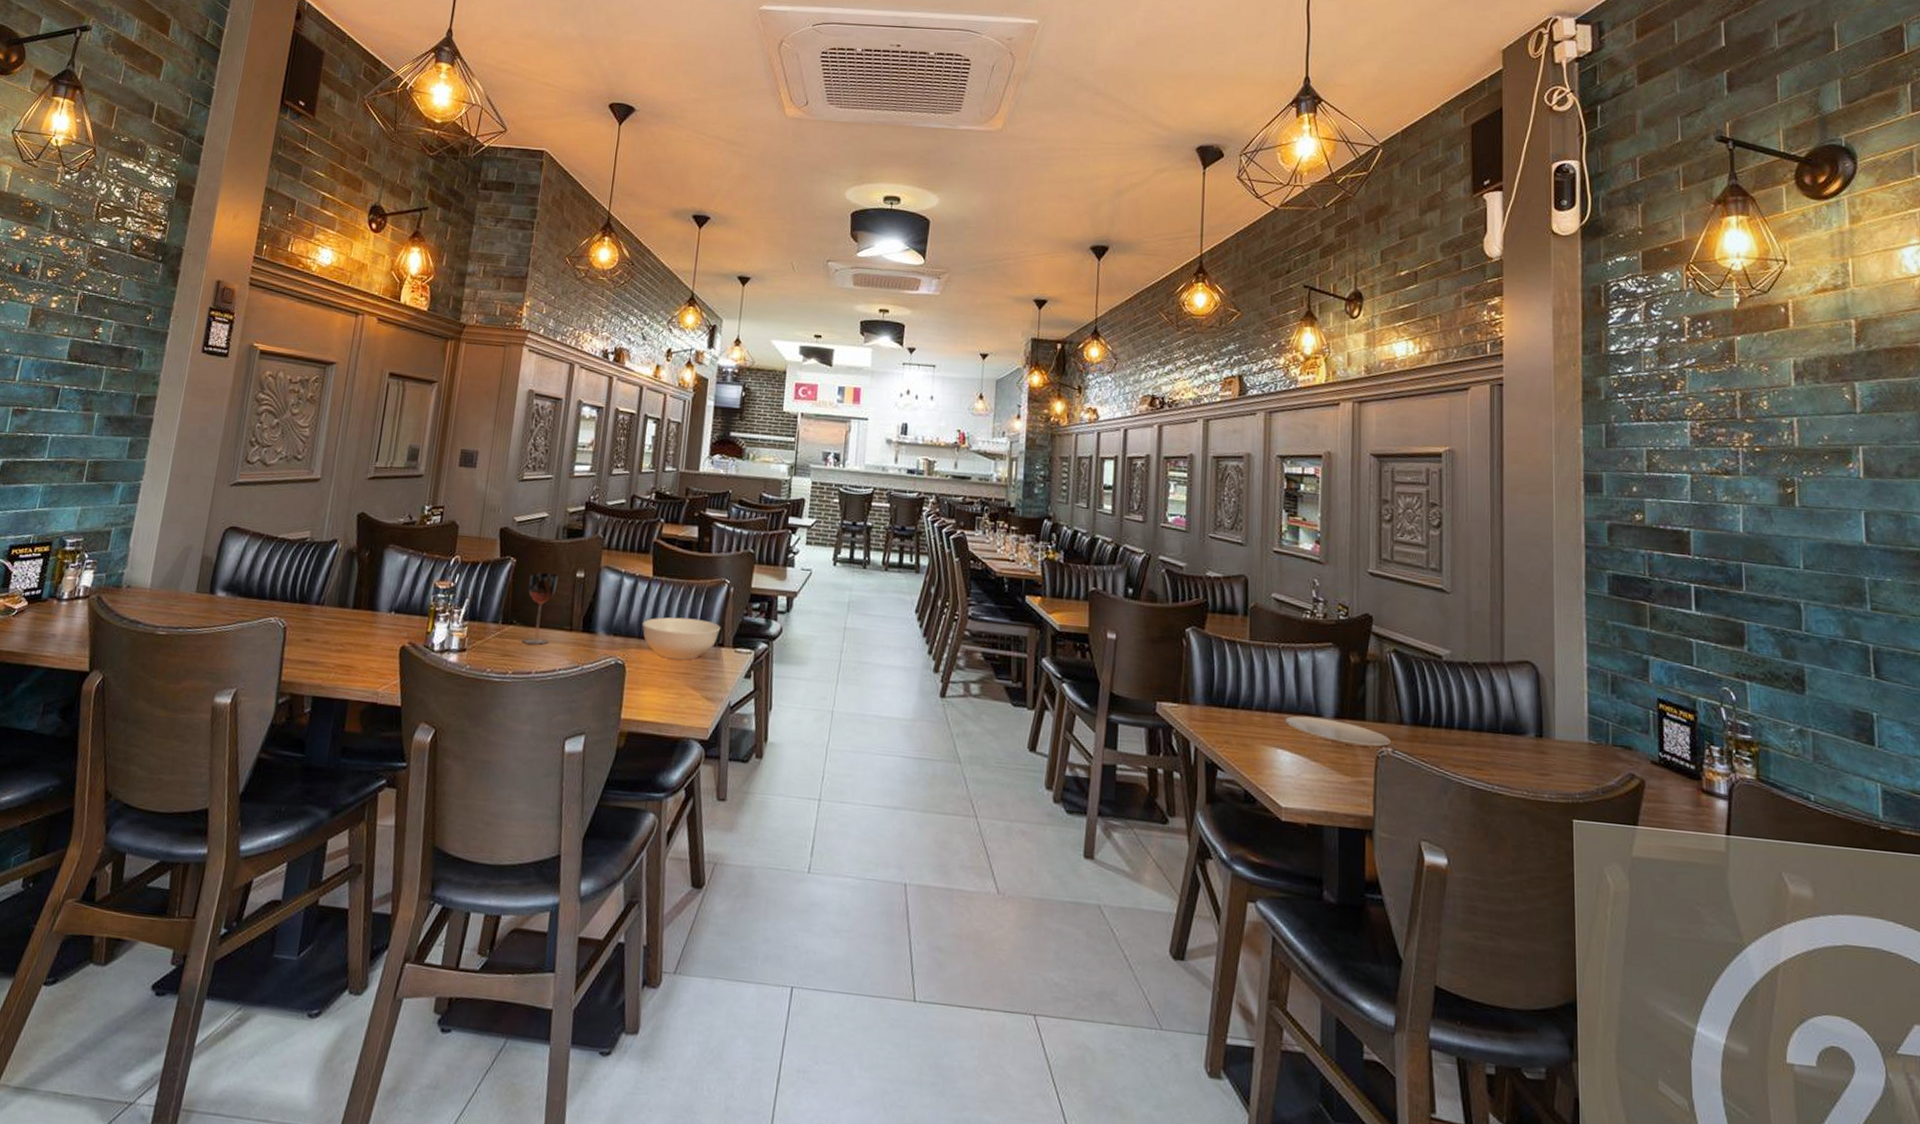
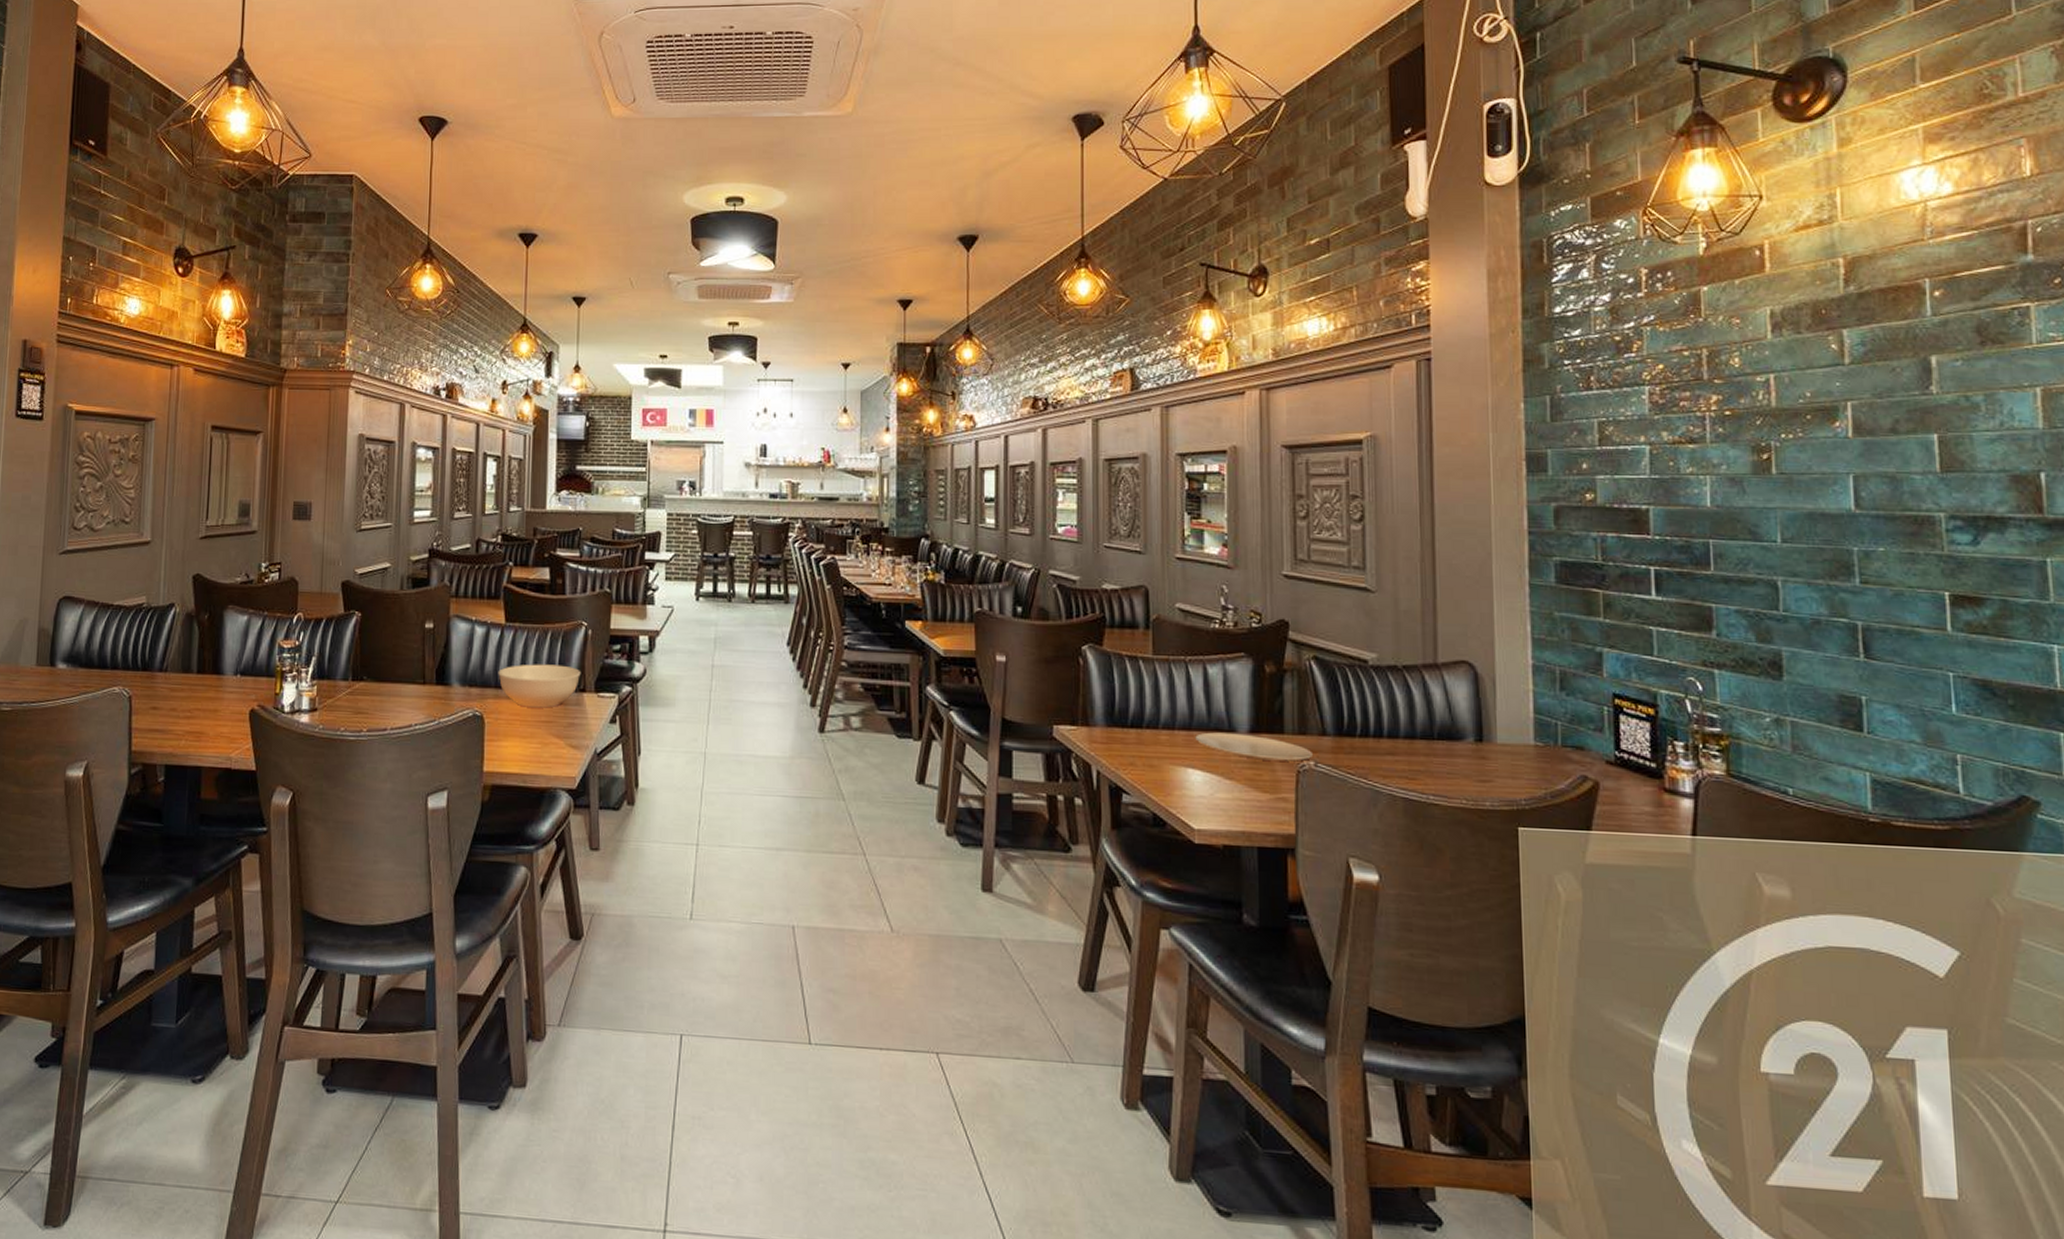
wineglass: present [522,572,559,645] -> none [374,625,407,700]

